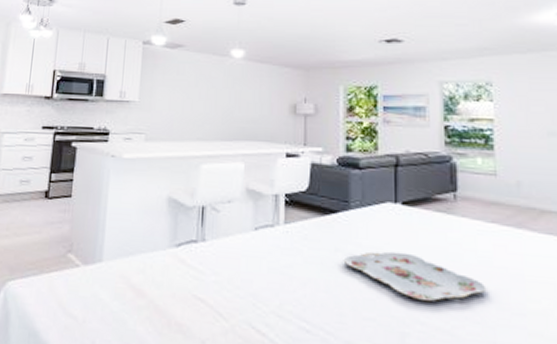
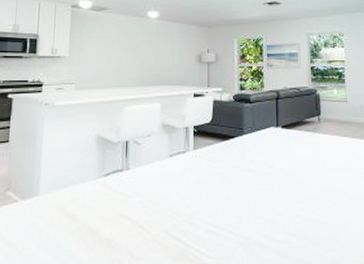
serving tray: present [343,251,487,302] -> none [239,164,342,200]

